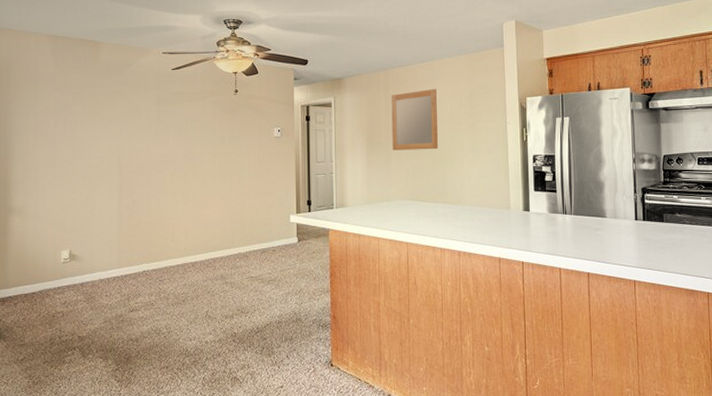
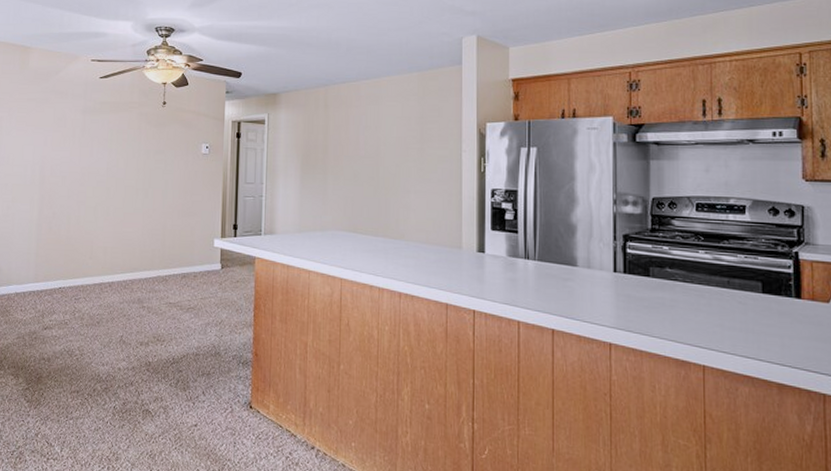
home mirror: present [391,88,438,151] -> none [329,108,382,177]

